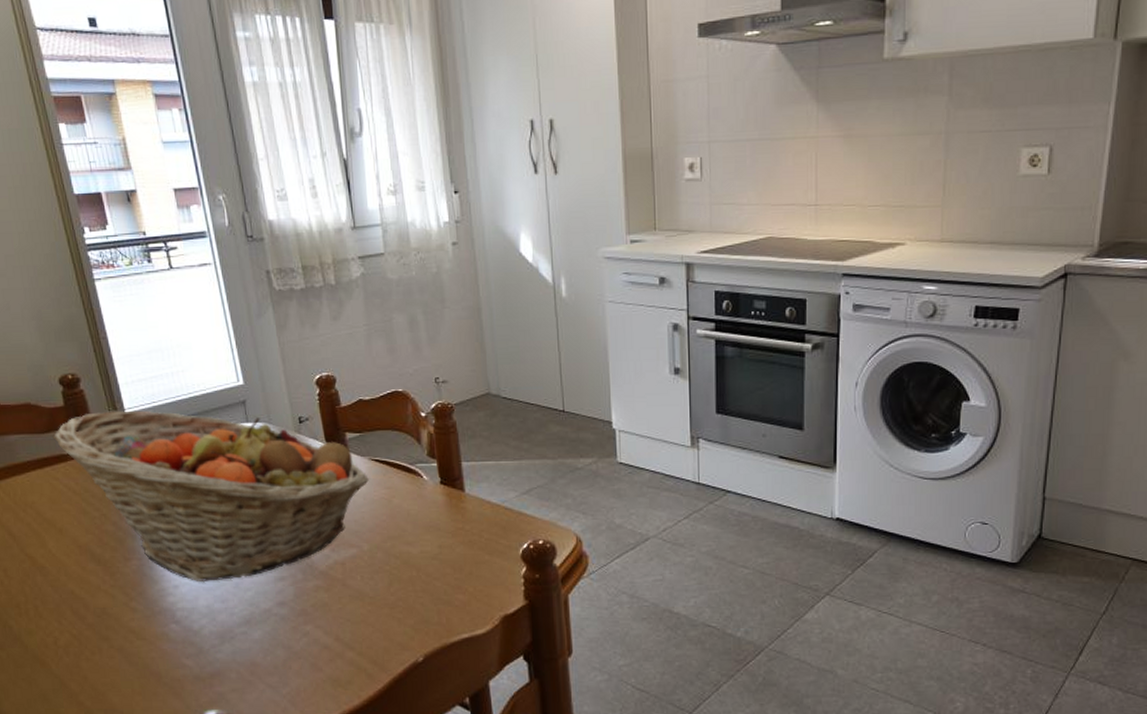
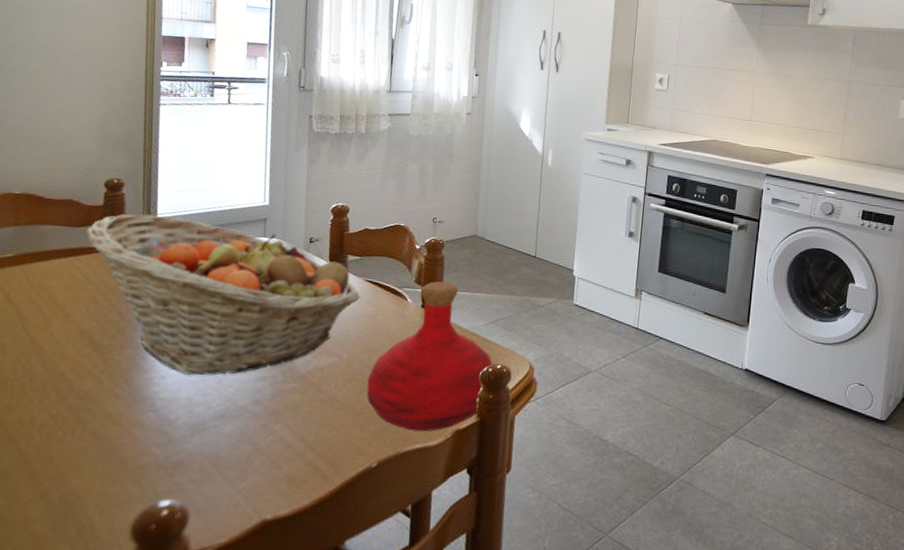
bottle: none [395,451,535,620] -> present [366,281,494,432]

